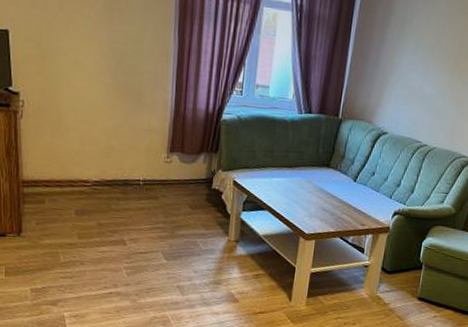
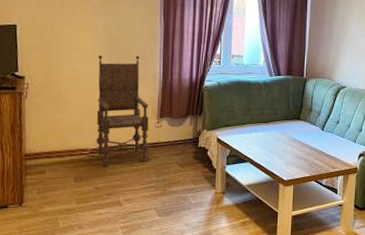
armchair: none [99,74,158,202] -> present [96,55,149,167]

